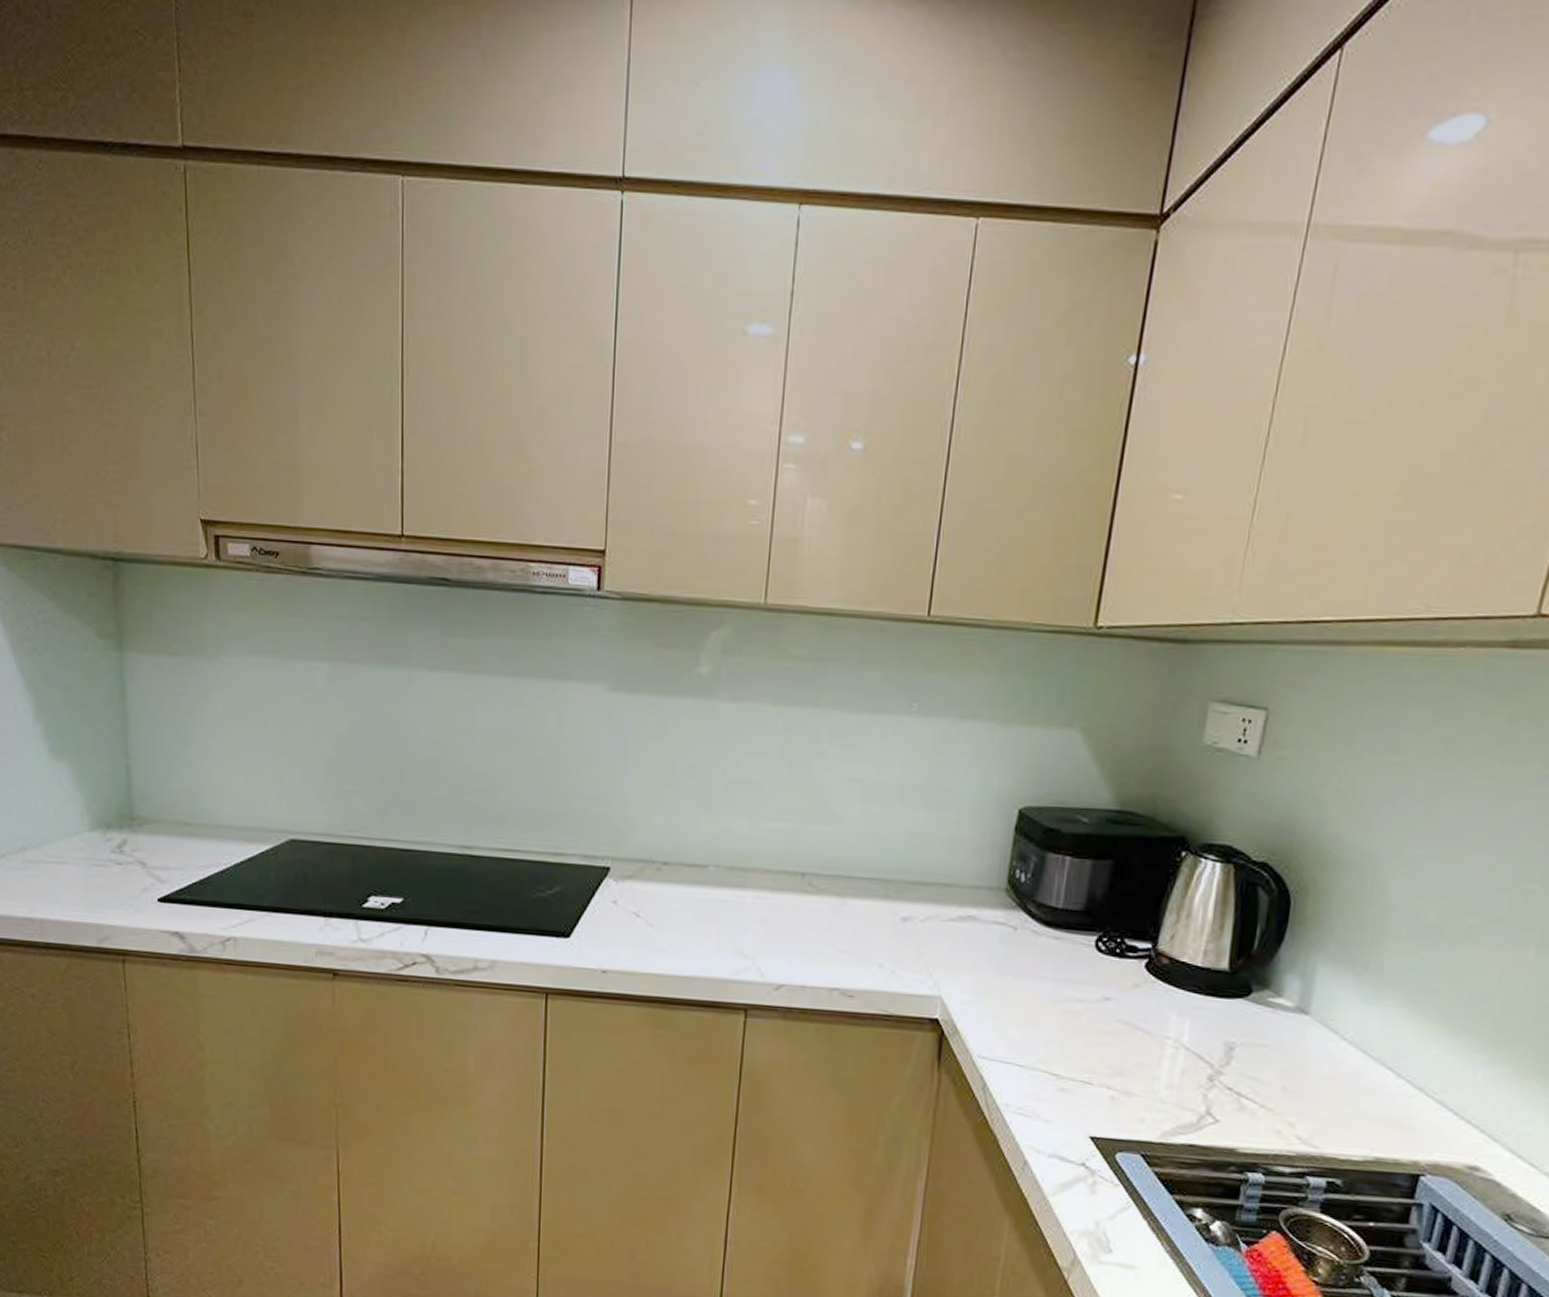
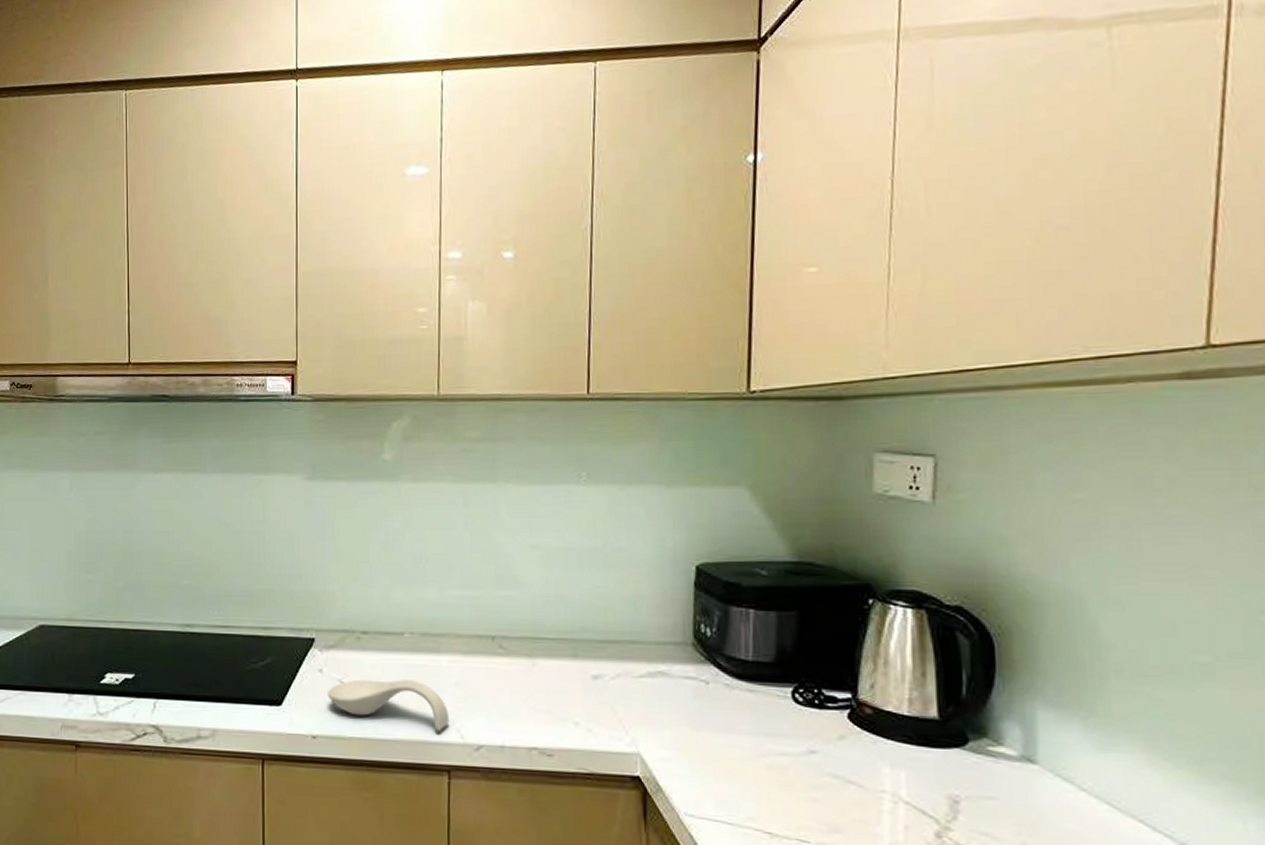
spoon rest: none [621,913,751,969] -> present [328,679,450,731]

